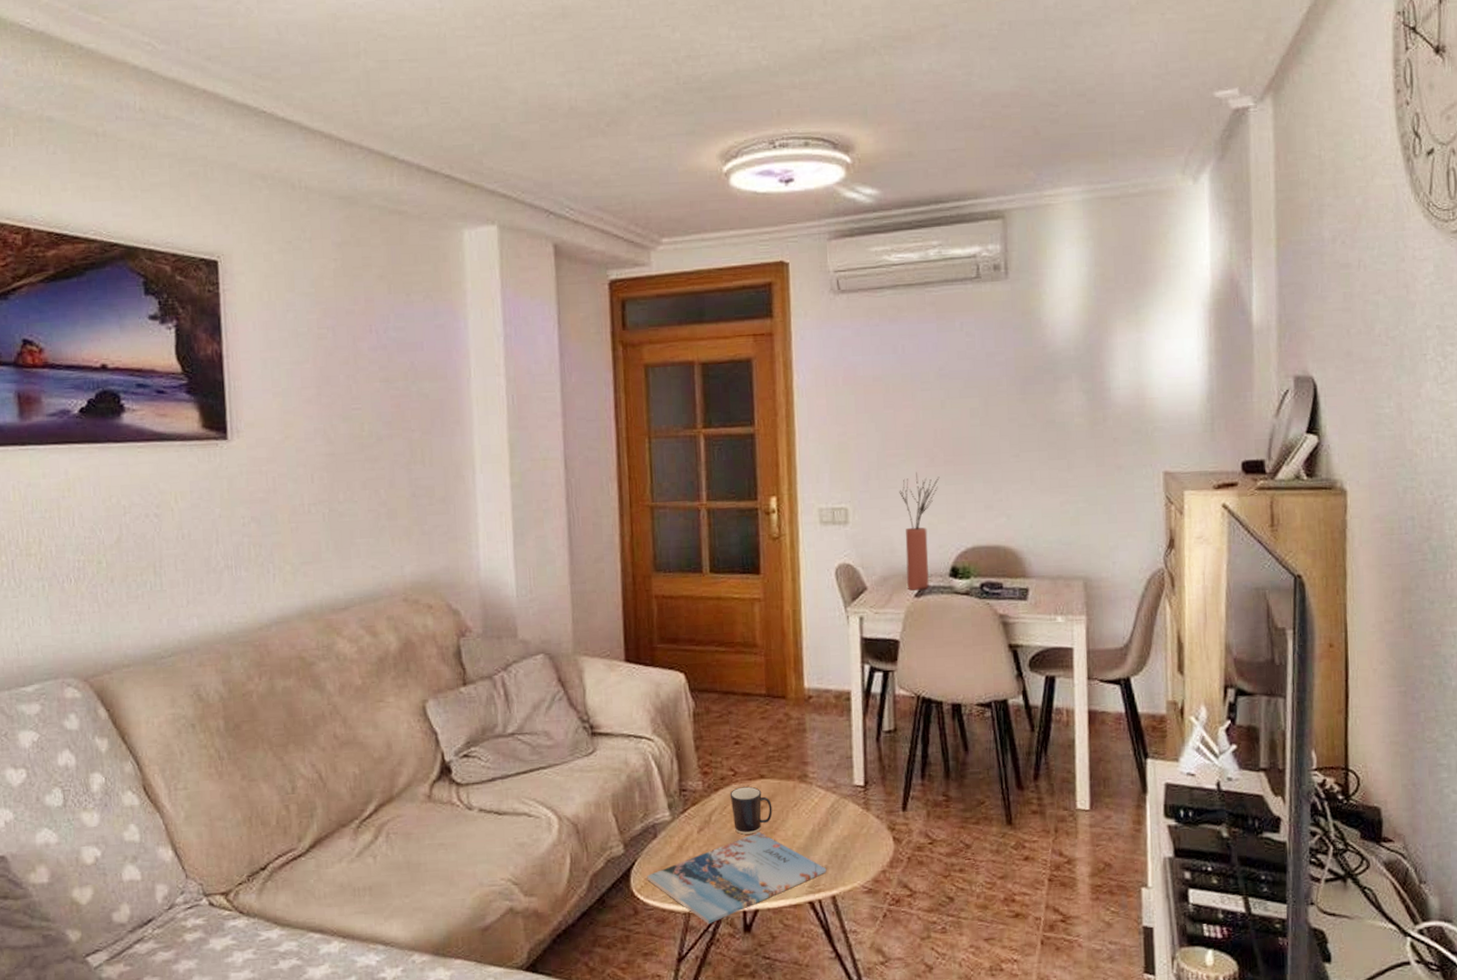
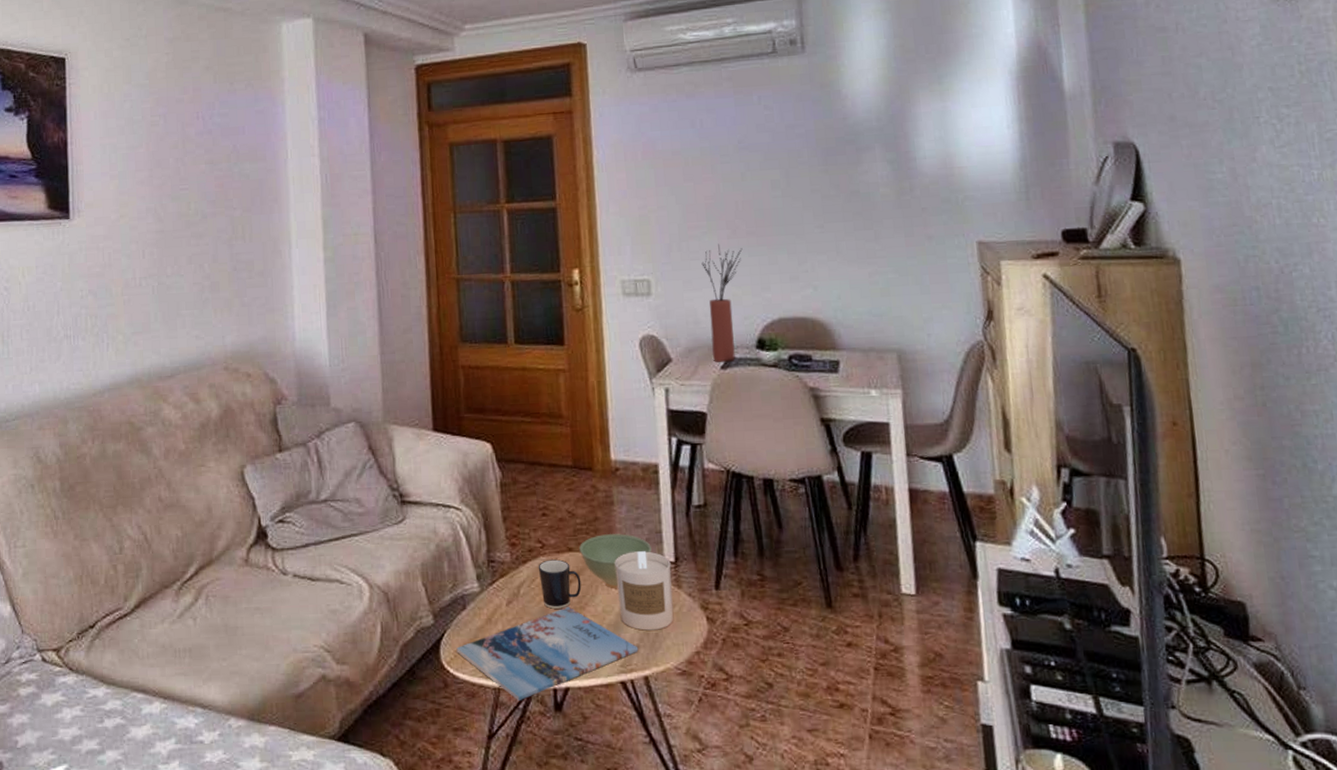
bowl: none [771,760,842,814] -> present [579,534,652,589]
candle: none [806,776,862,853] -> present [615,551,674,631]

